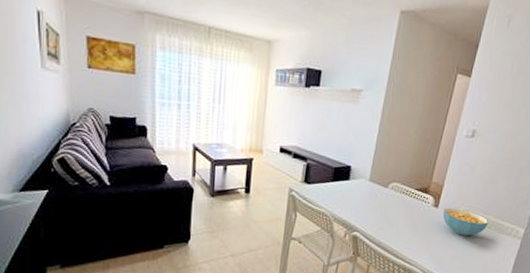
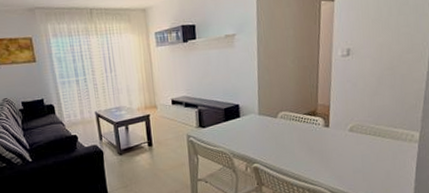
cereal bowl: present [442,207,489,236] -> none [334,124,382,149]

